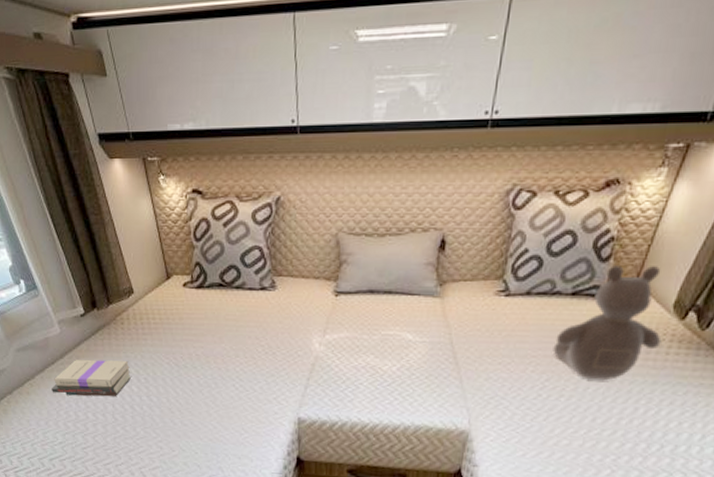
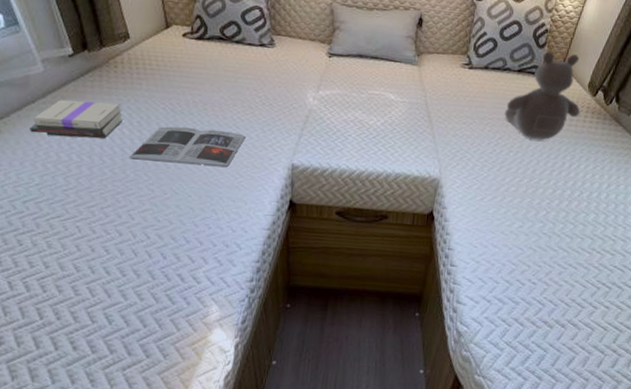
magazine: none [139,381,249,422] -> present [130,126,246,167]

